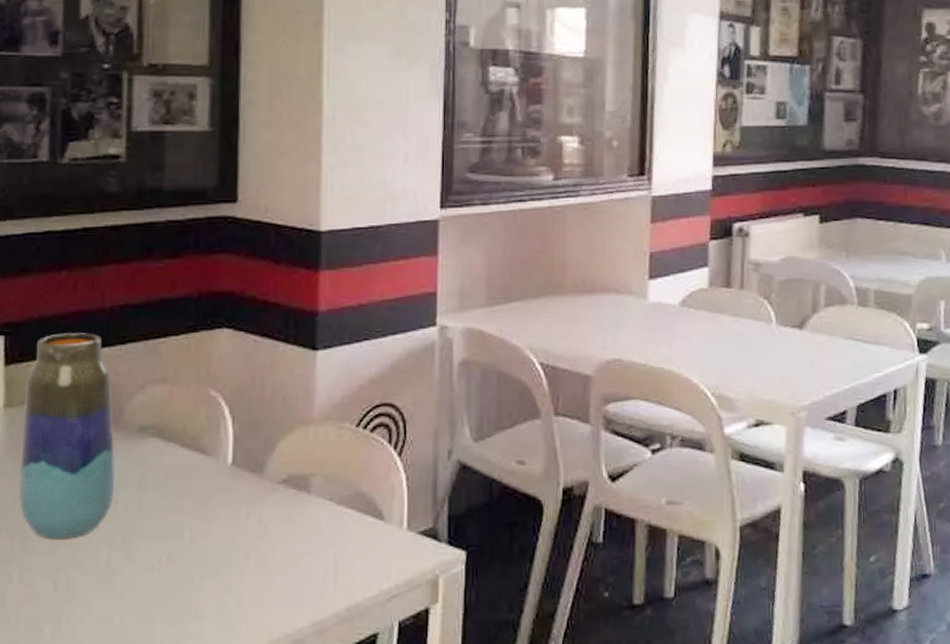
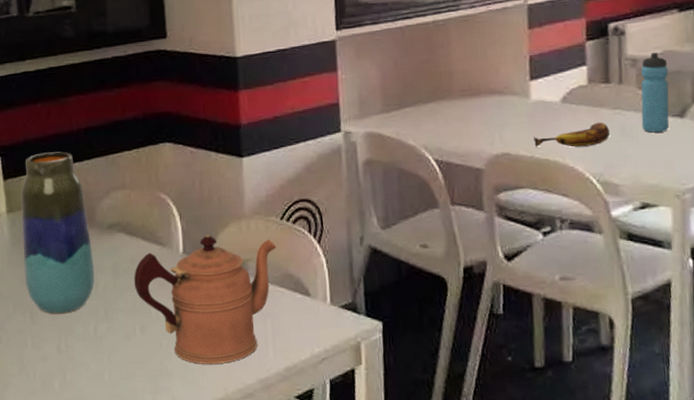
coffeepot: none [164,442,349,604] -> present [133,234,277,364]
banana: none [649,329,727,356] -> present [534,122,610,147]
water bottle: none [760,257,791,344] -> present [641,52,669,133]

